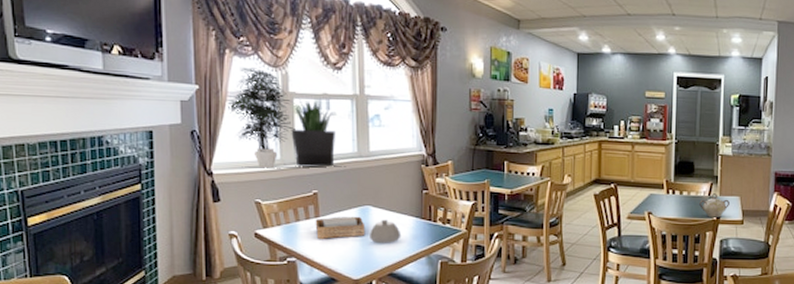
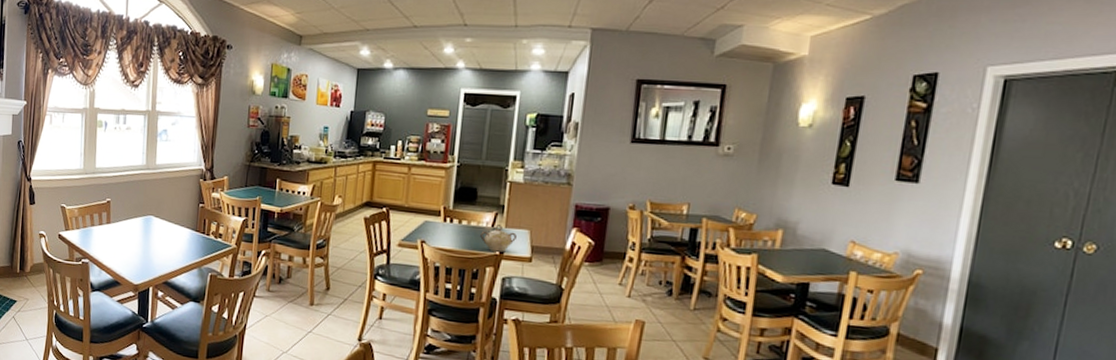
plant: present [228,67,295,169] -> none [47,85,97,177]
planter: present [291,99,335,168] -> none [93,114,129,178]
napkin holder: present [315,216,366,239] -> none [106,224,148,245]
sugar bowl: present [370,219,402,244] -> none [150,229,178,253]

